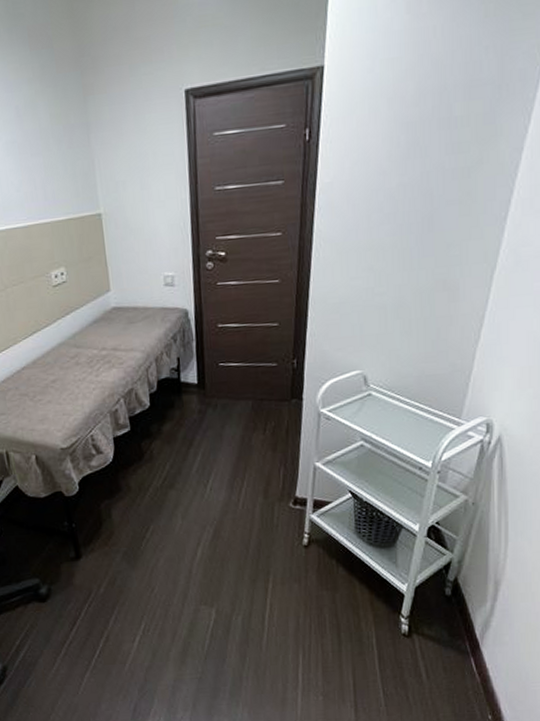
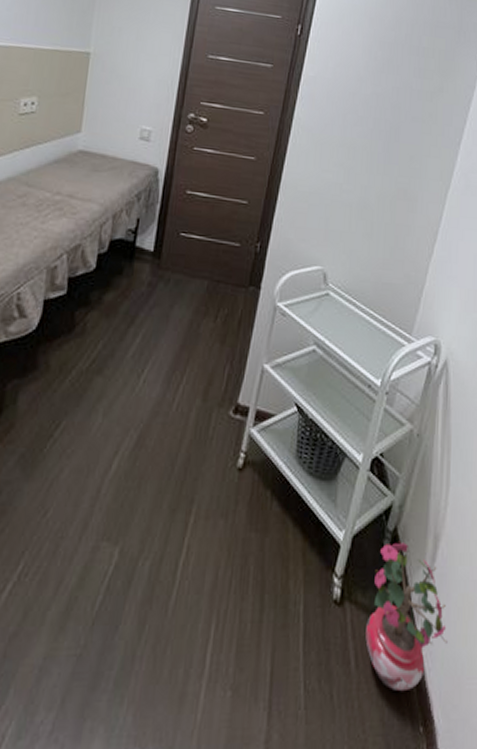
potted plant: none [434,587,512,693] -> present [365,541,448,692]

